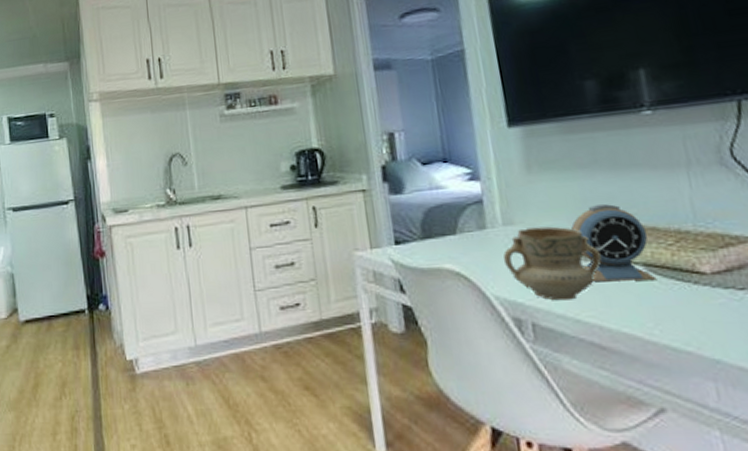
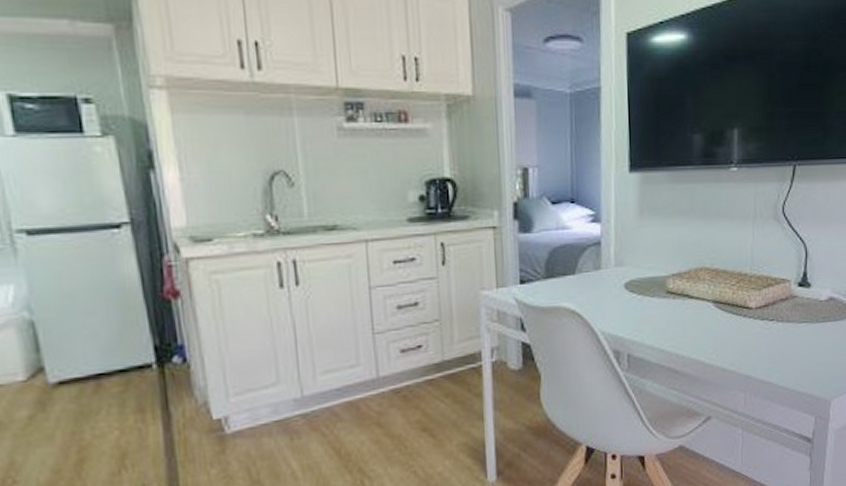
mug: present [503,226,602,301] -> none [611,268,685,334]
alarm clock: present [571,203,657,282] -> none [667,248,720,317]

